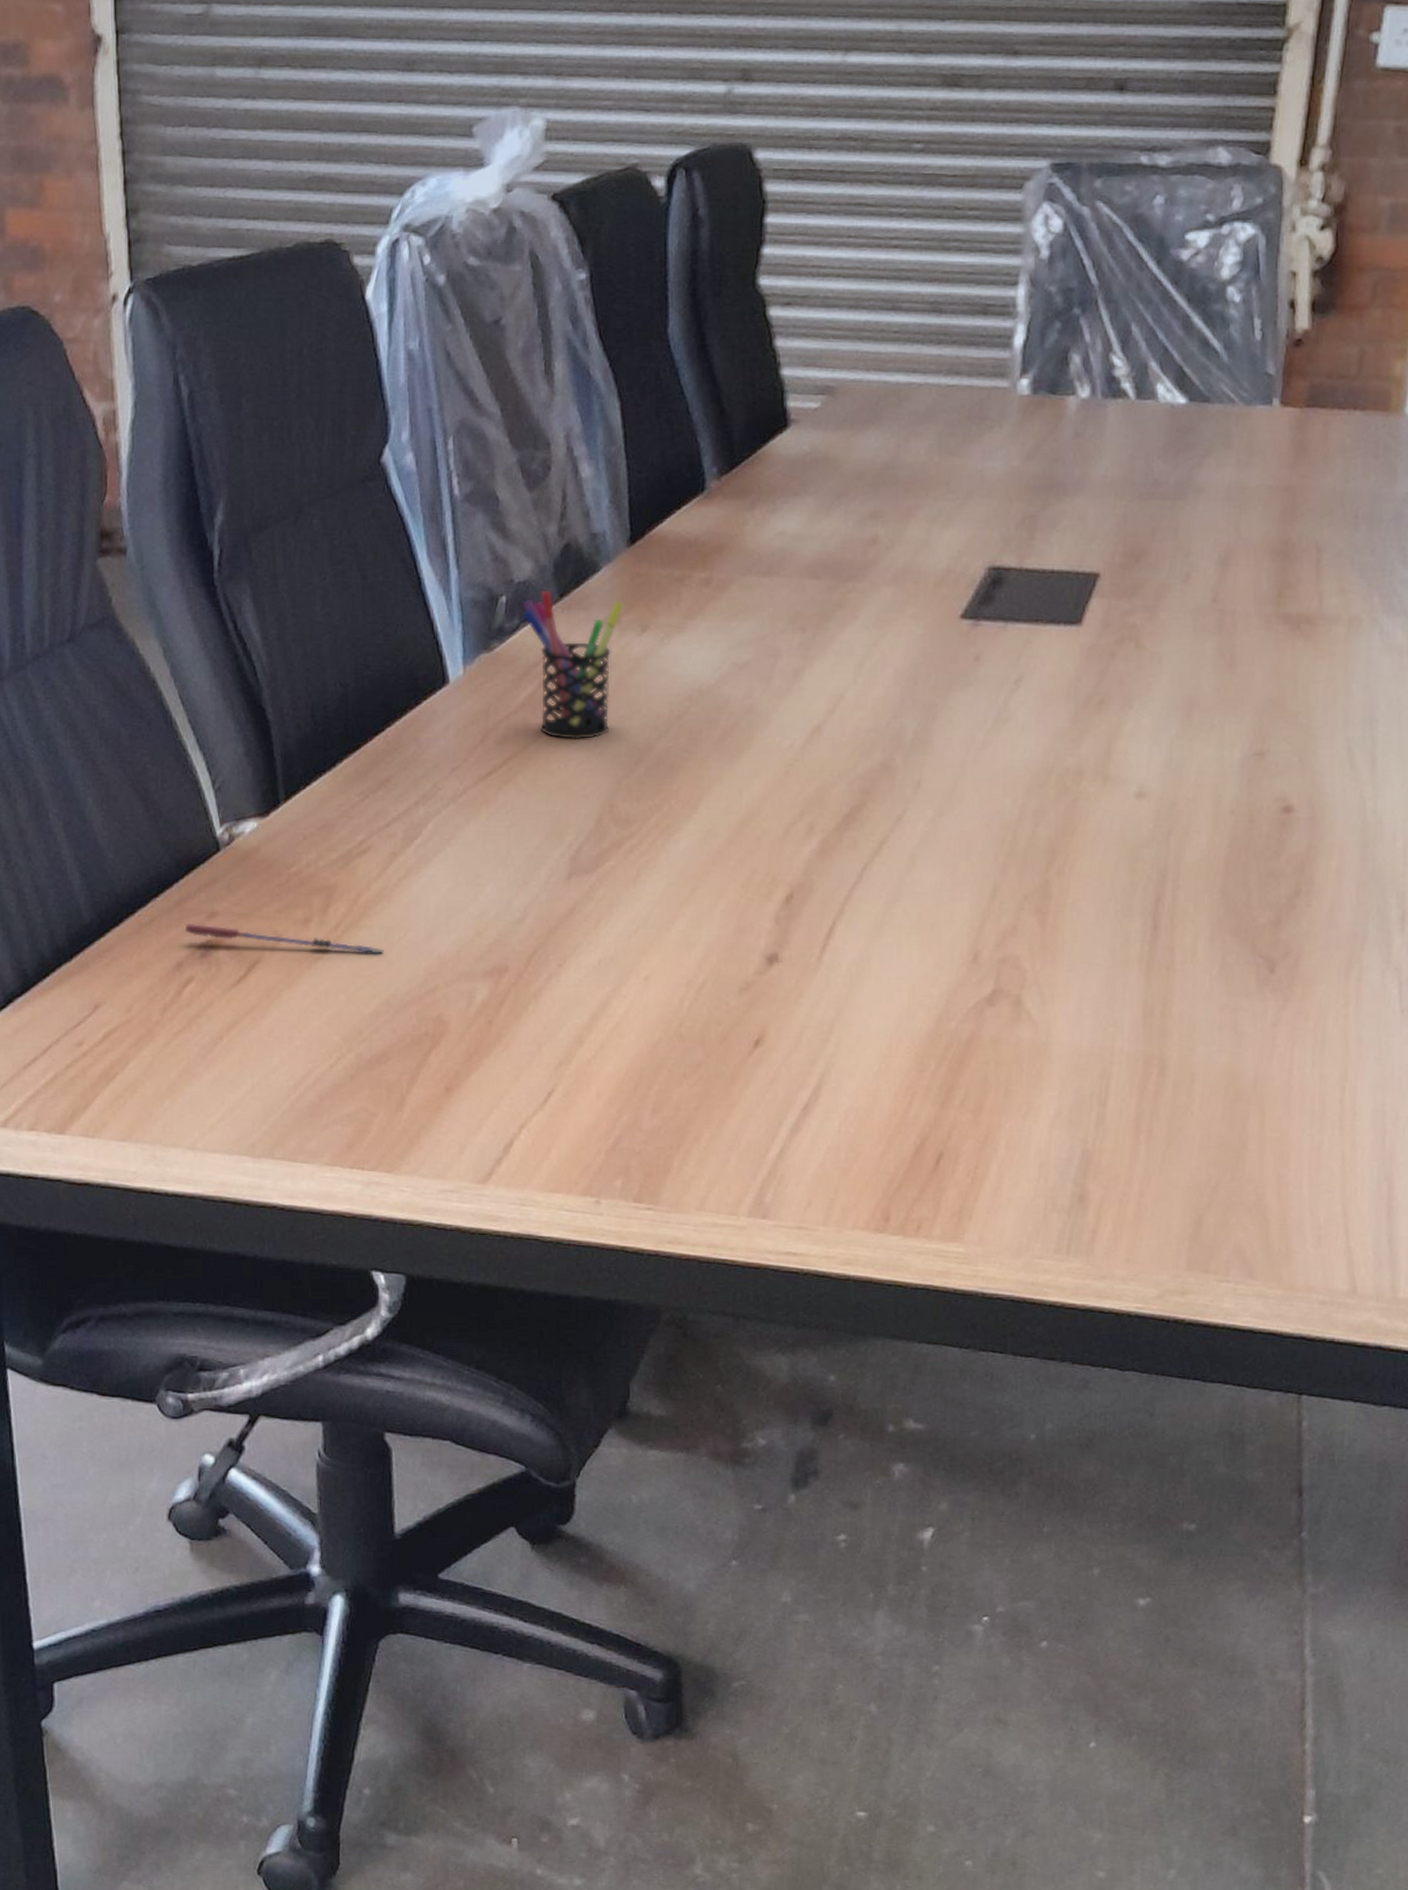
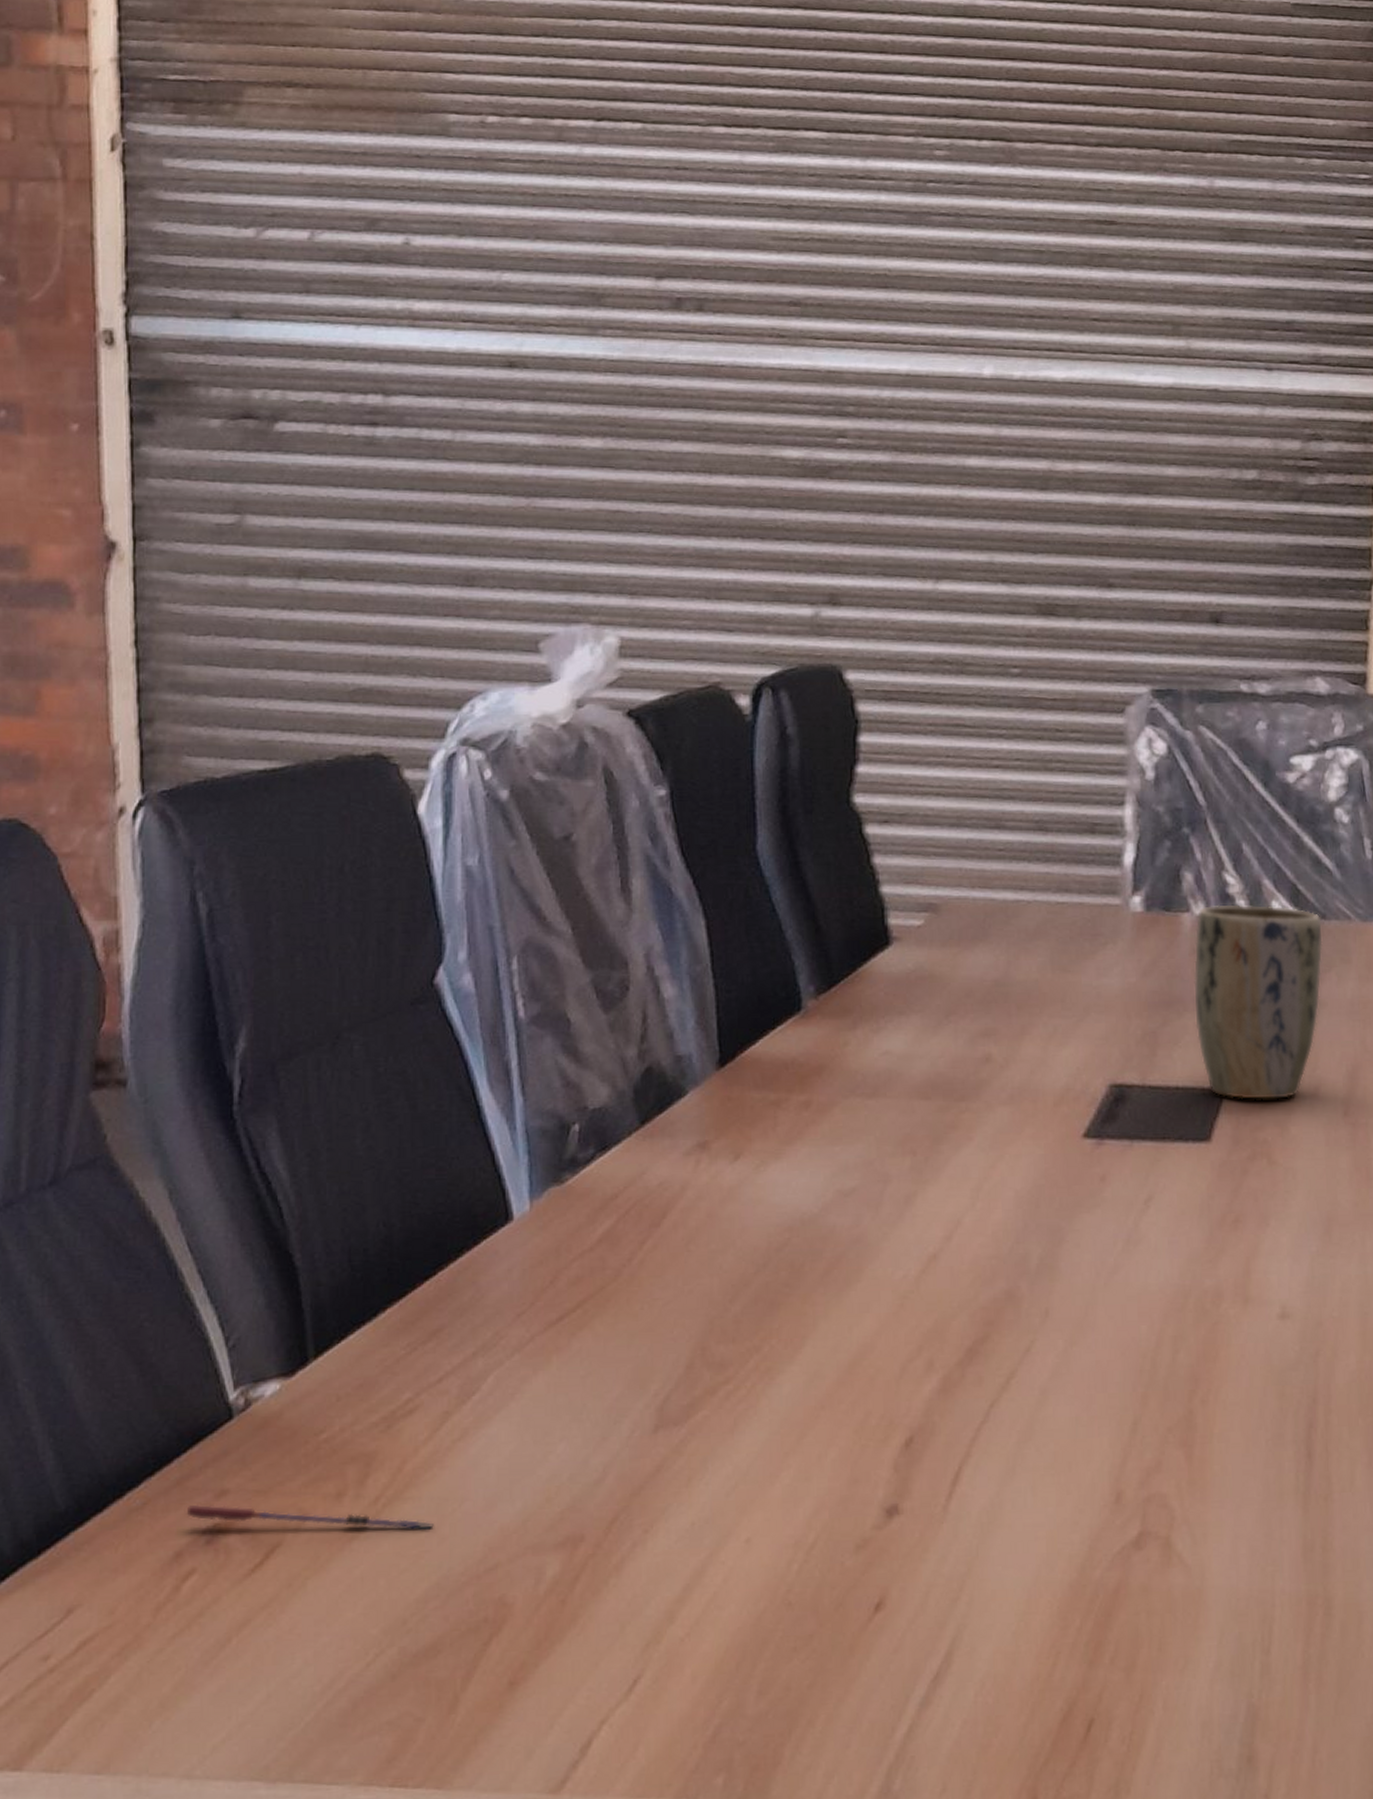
pen holder: present [522,590,624,740] -> none [598,1117,714,1278]
plant pot: none [1074,387,1205,584] -> present [1194,904,1323,1099]

